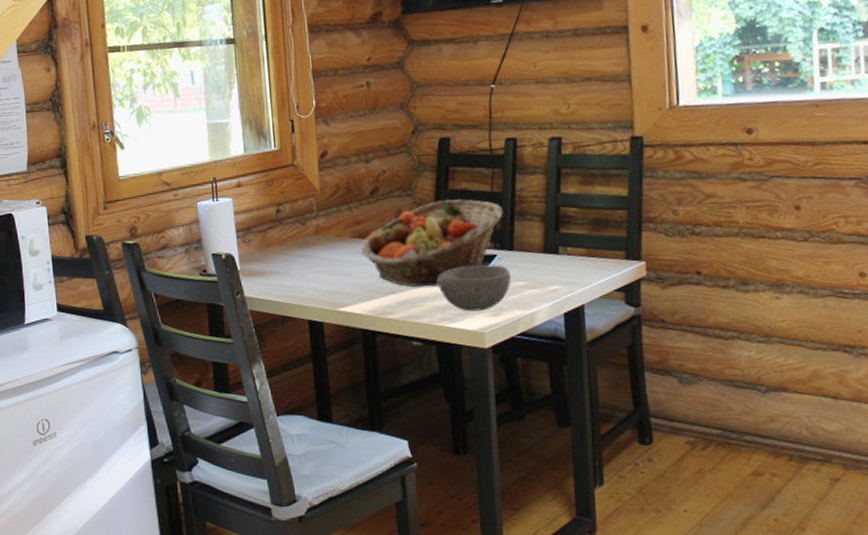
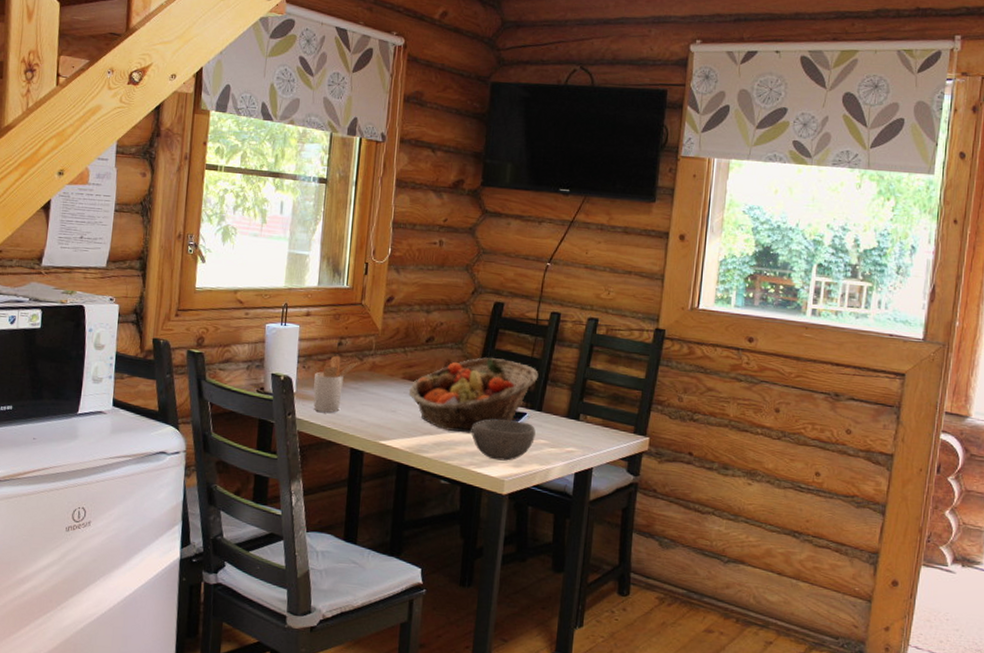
utensil holder: none [257,223,303,287] -> present [313,355,360,413]

